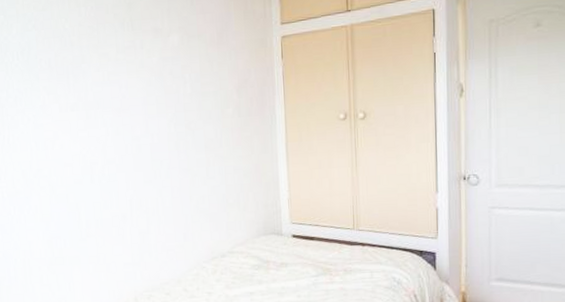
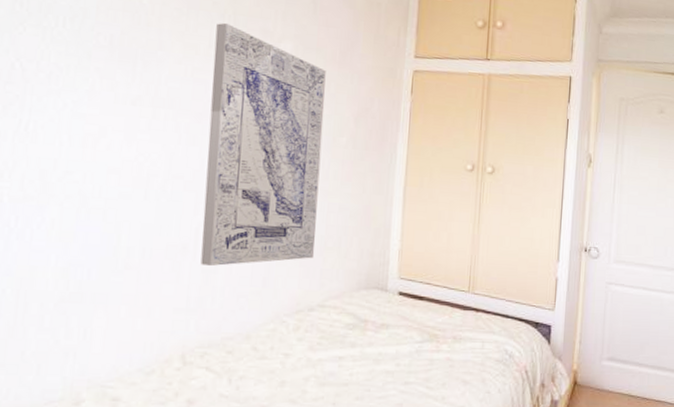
wall art: none [119,29,220,229] -> present [200,22,326,267]

